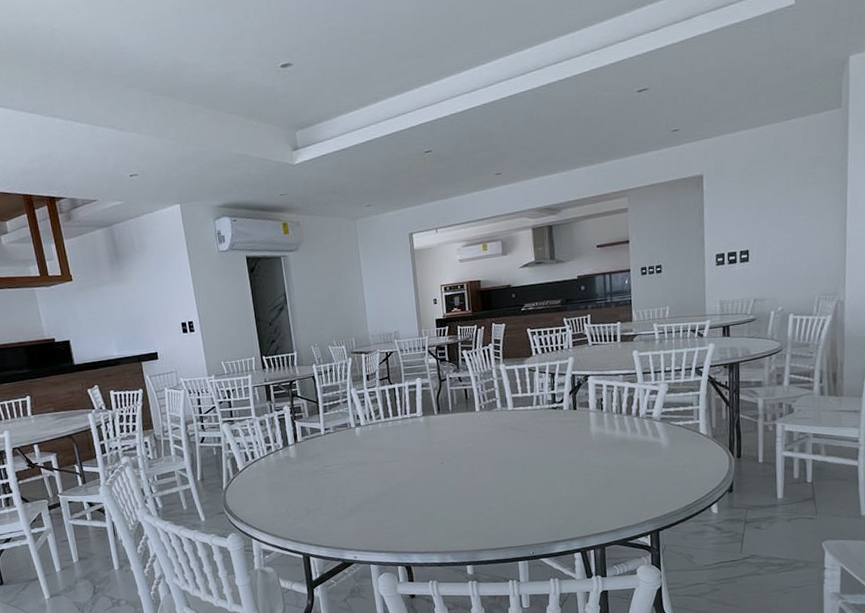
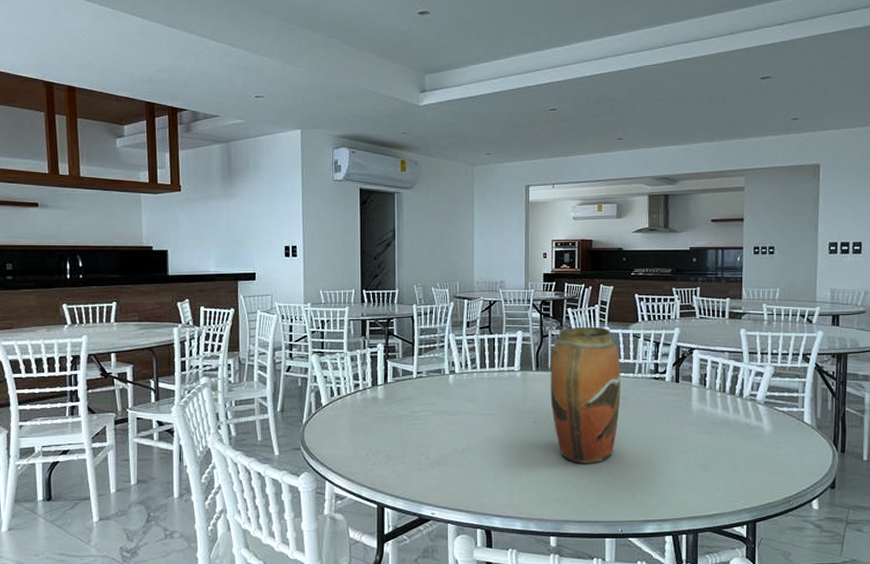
vase: none [451,365,522,497] -> present [550,326,621,464]

